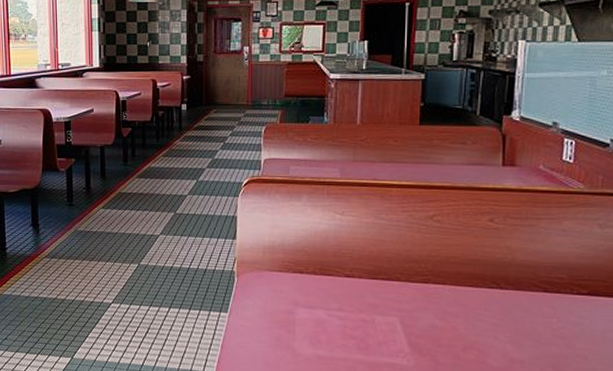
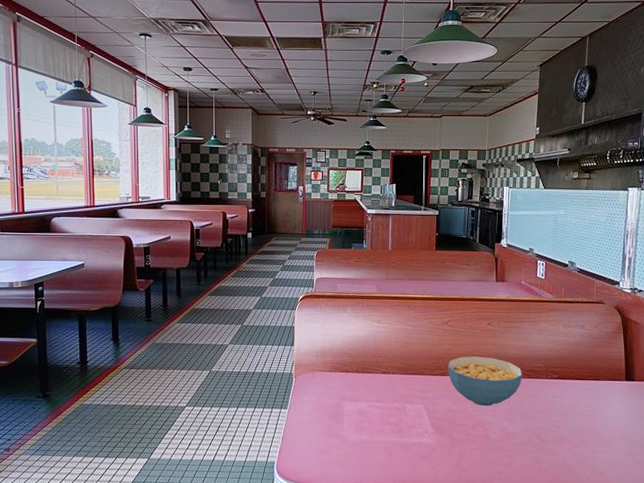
cereal bowl: none [432,260,537,325] -> present [448,356,523,406]

